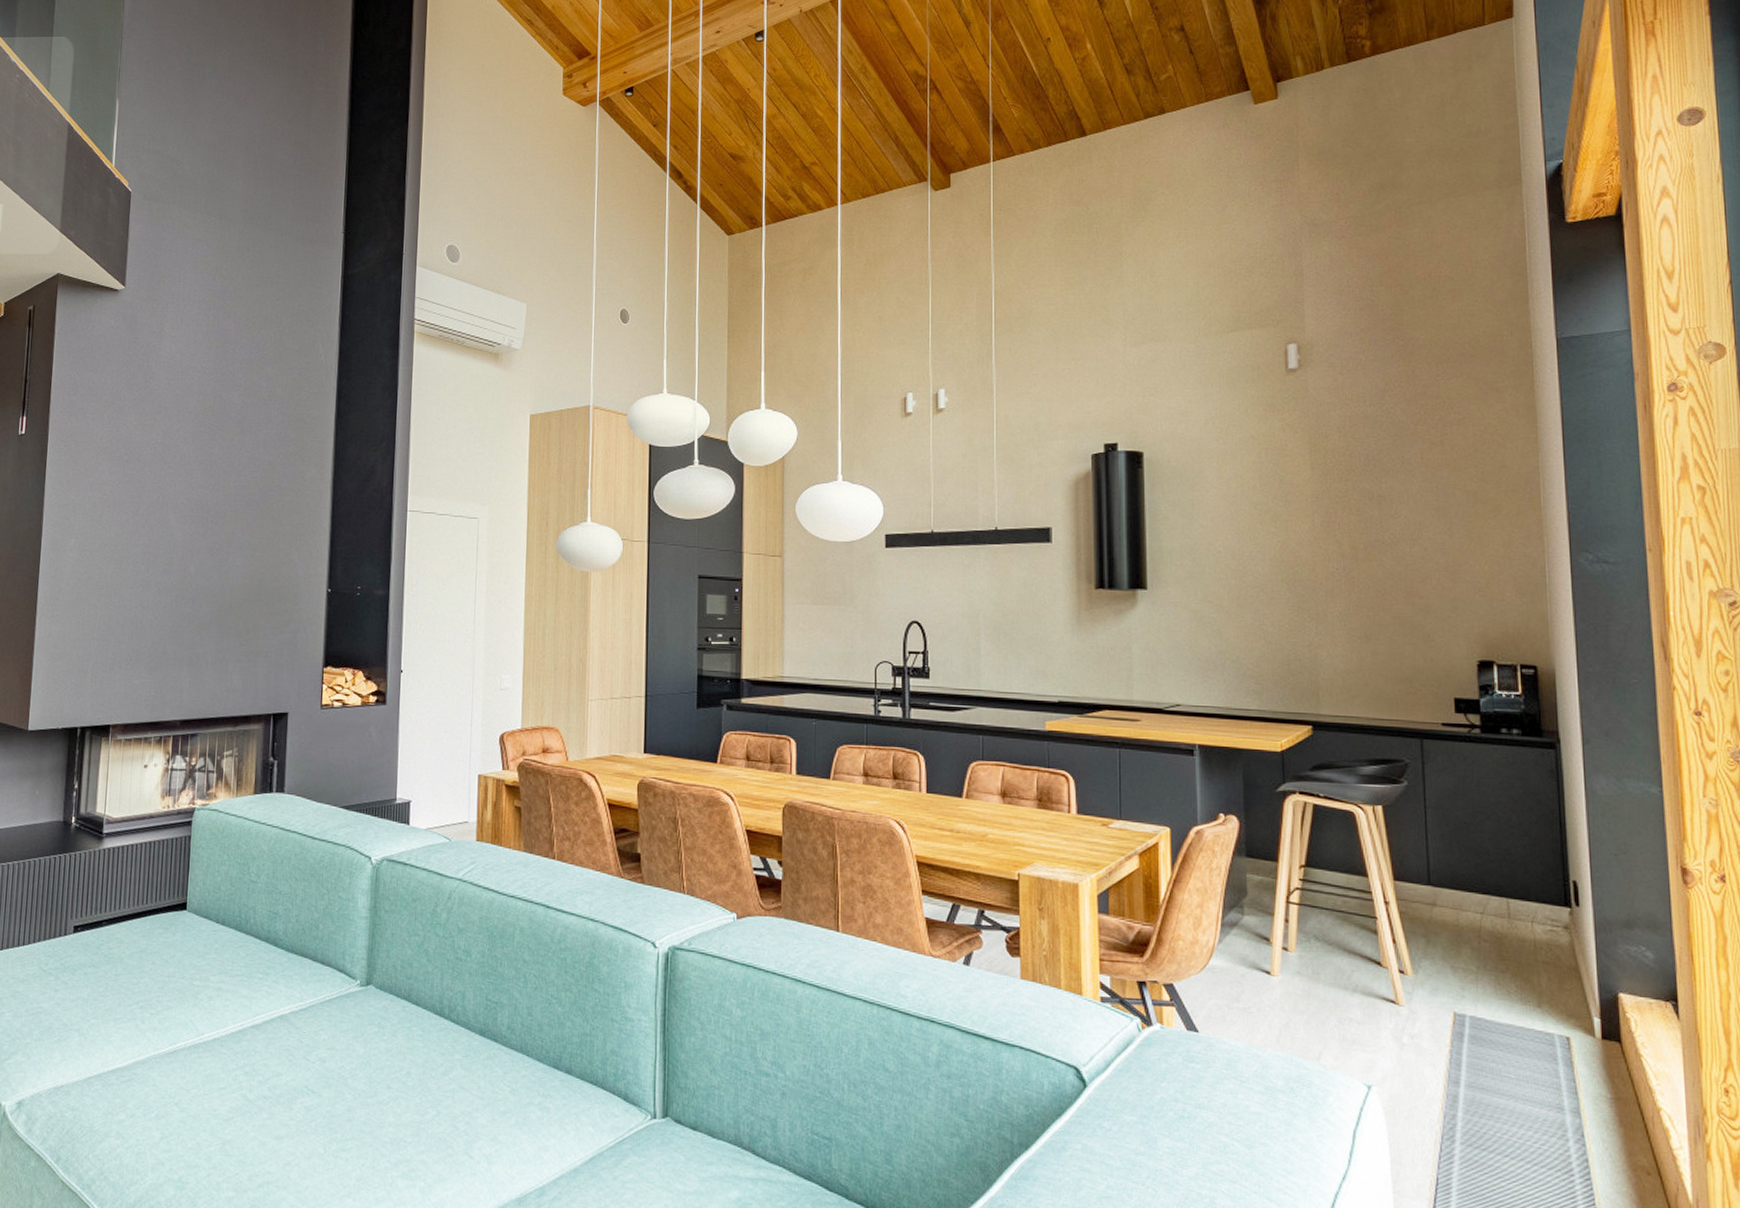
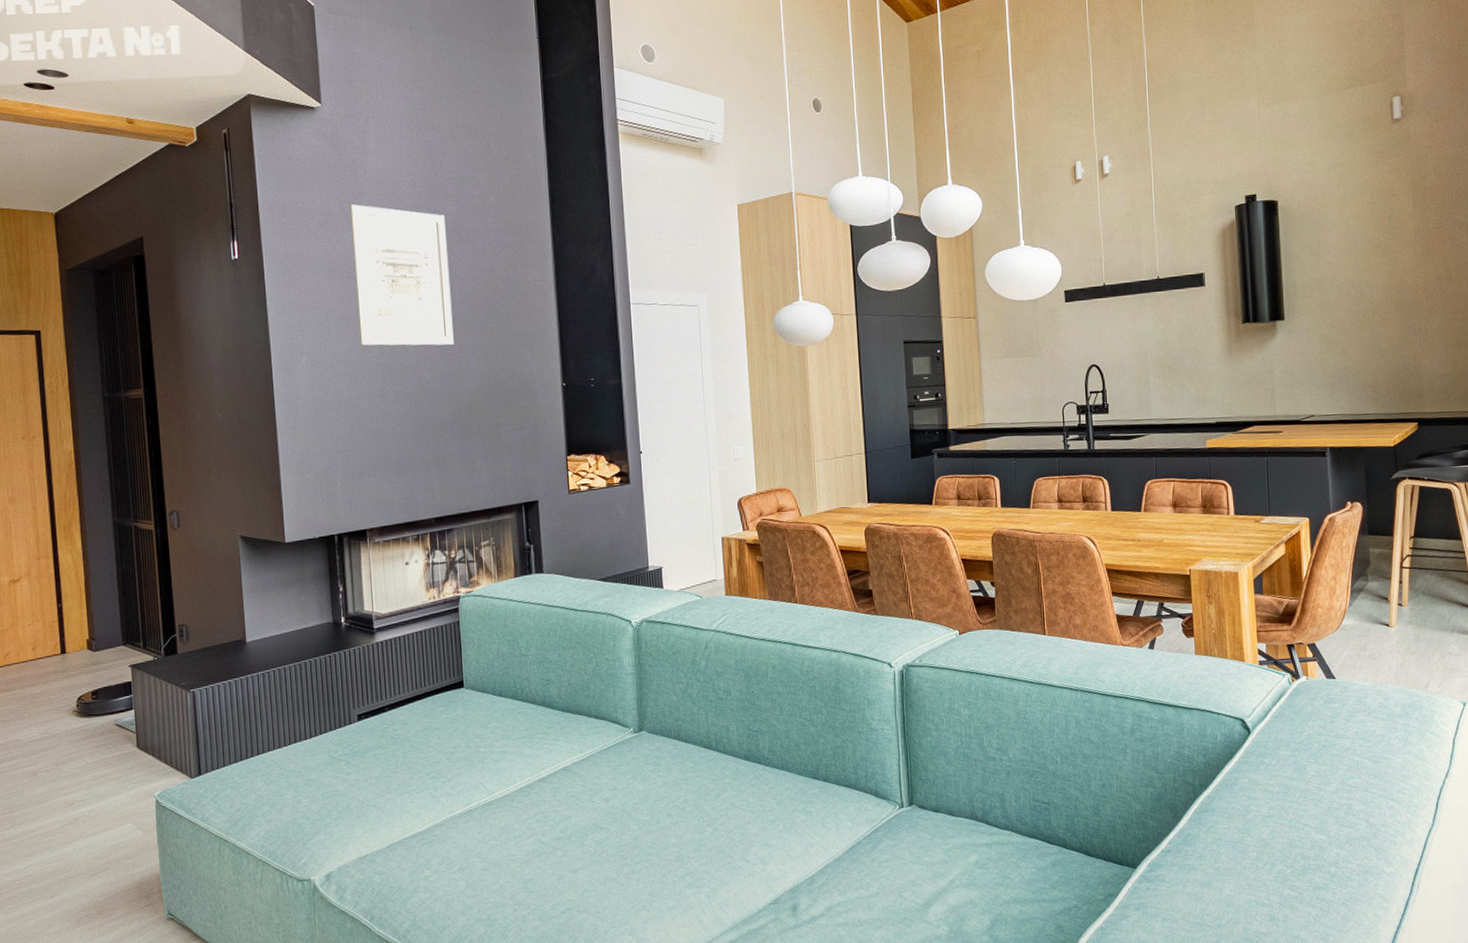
wall art: none [129,388,230,538] -> present [349,204,454,346]

